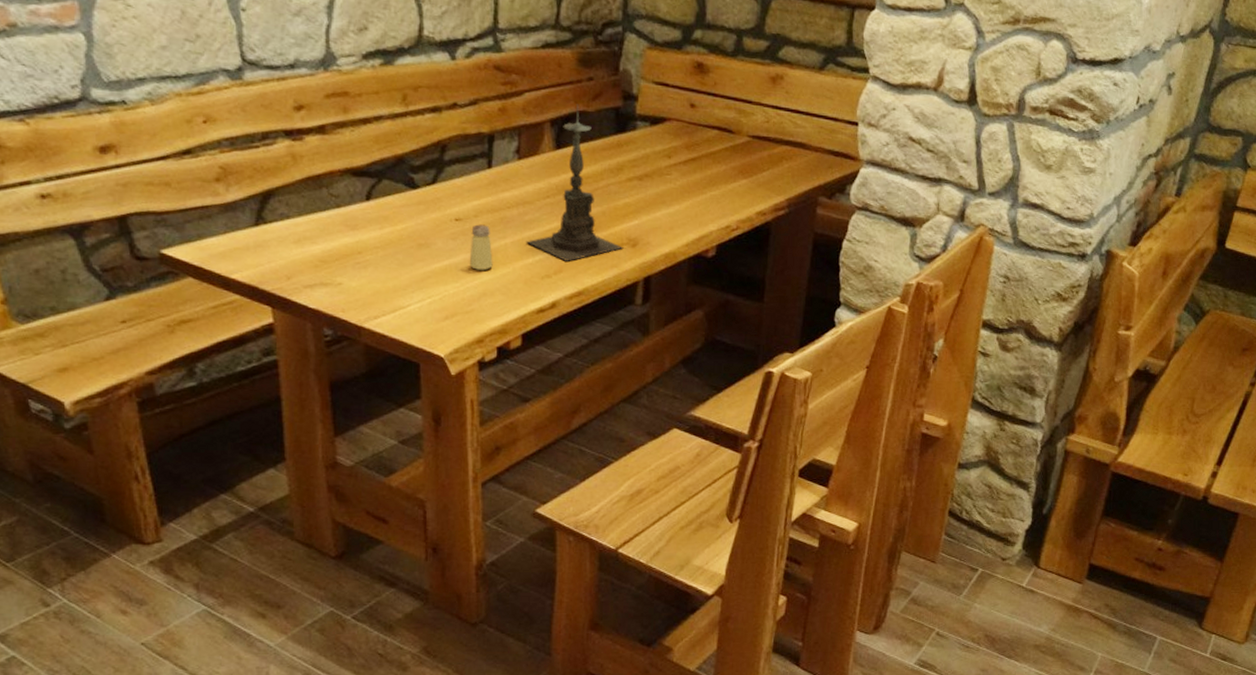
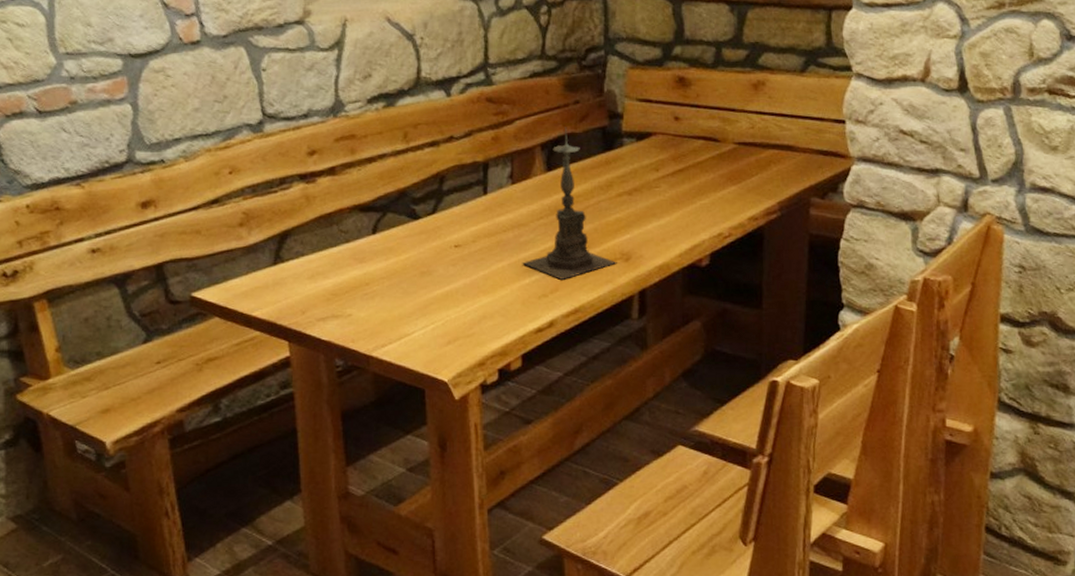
saltshaker: present [470,224,493,270] -> none [470,249,491,294]

